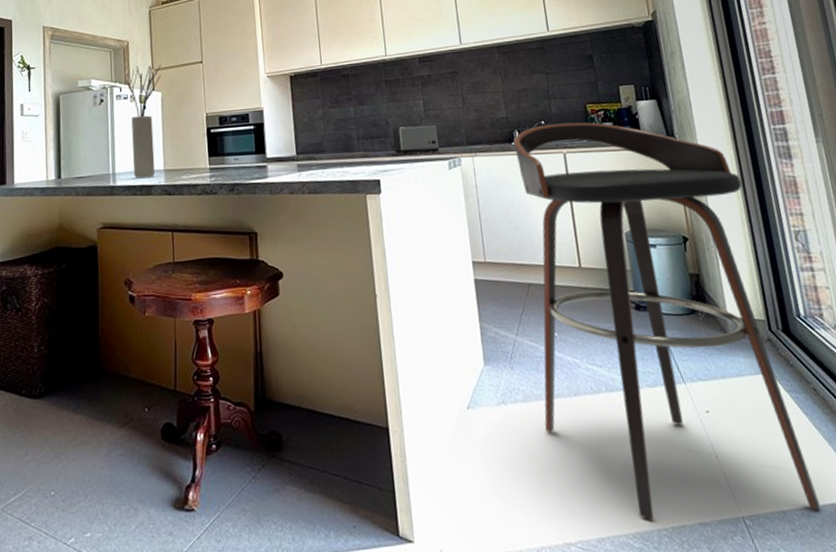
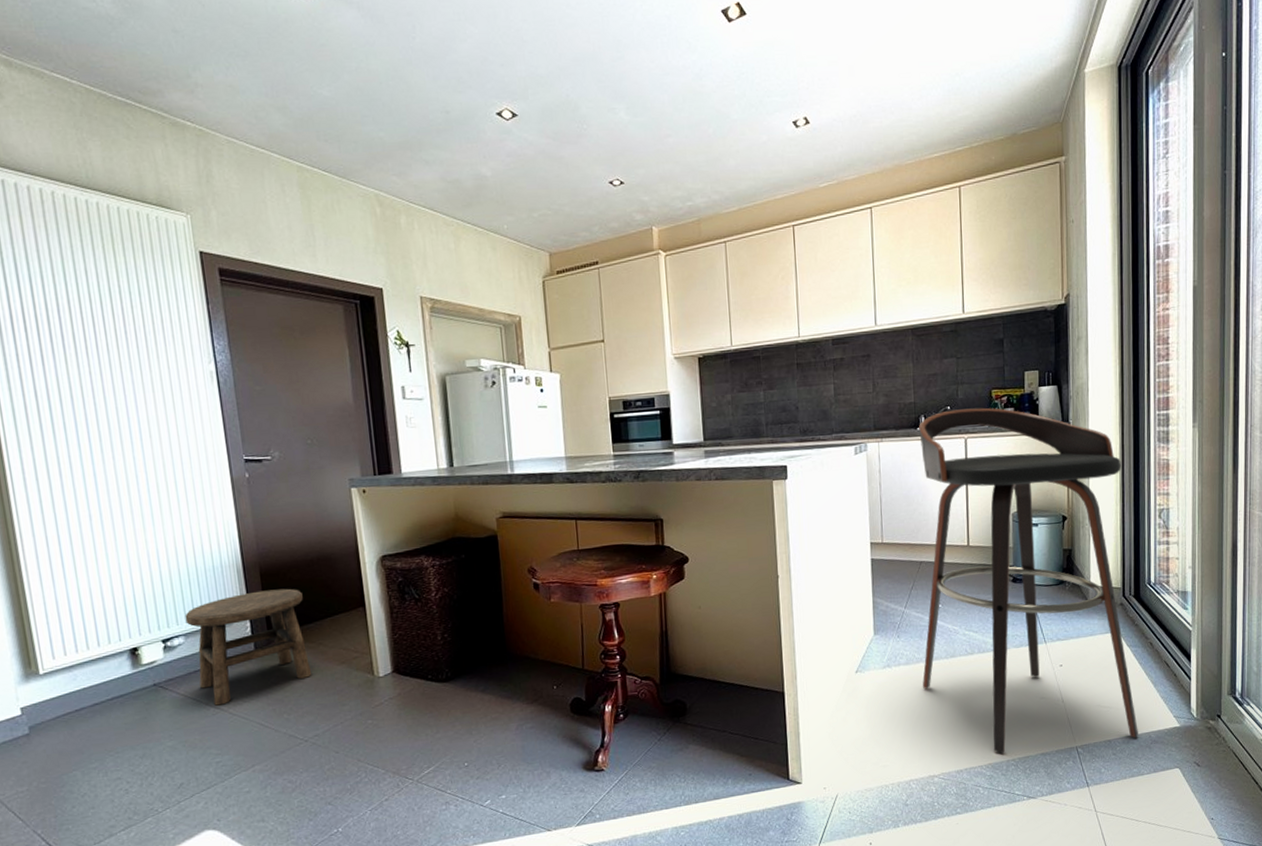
vase: present [126,64,162,179] -> none [520,343,559,467]
toaster: present [392,125,440,154] -> none [801,410,848,440]

